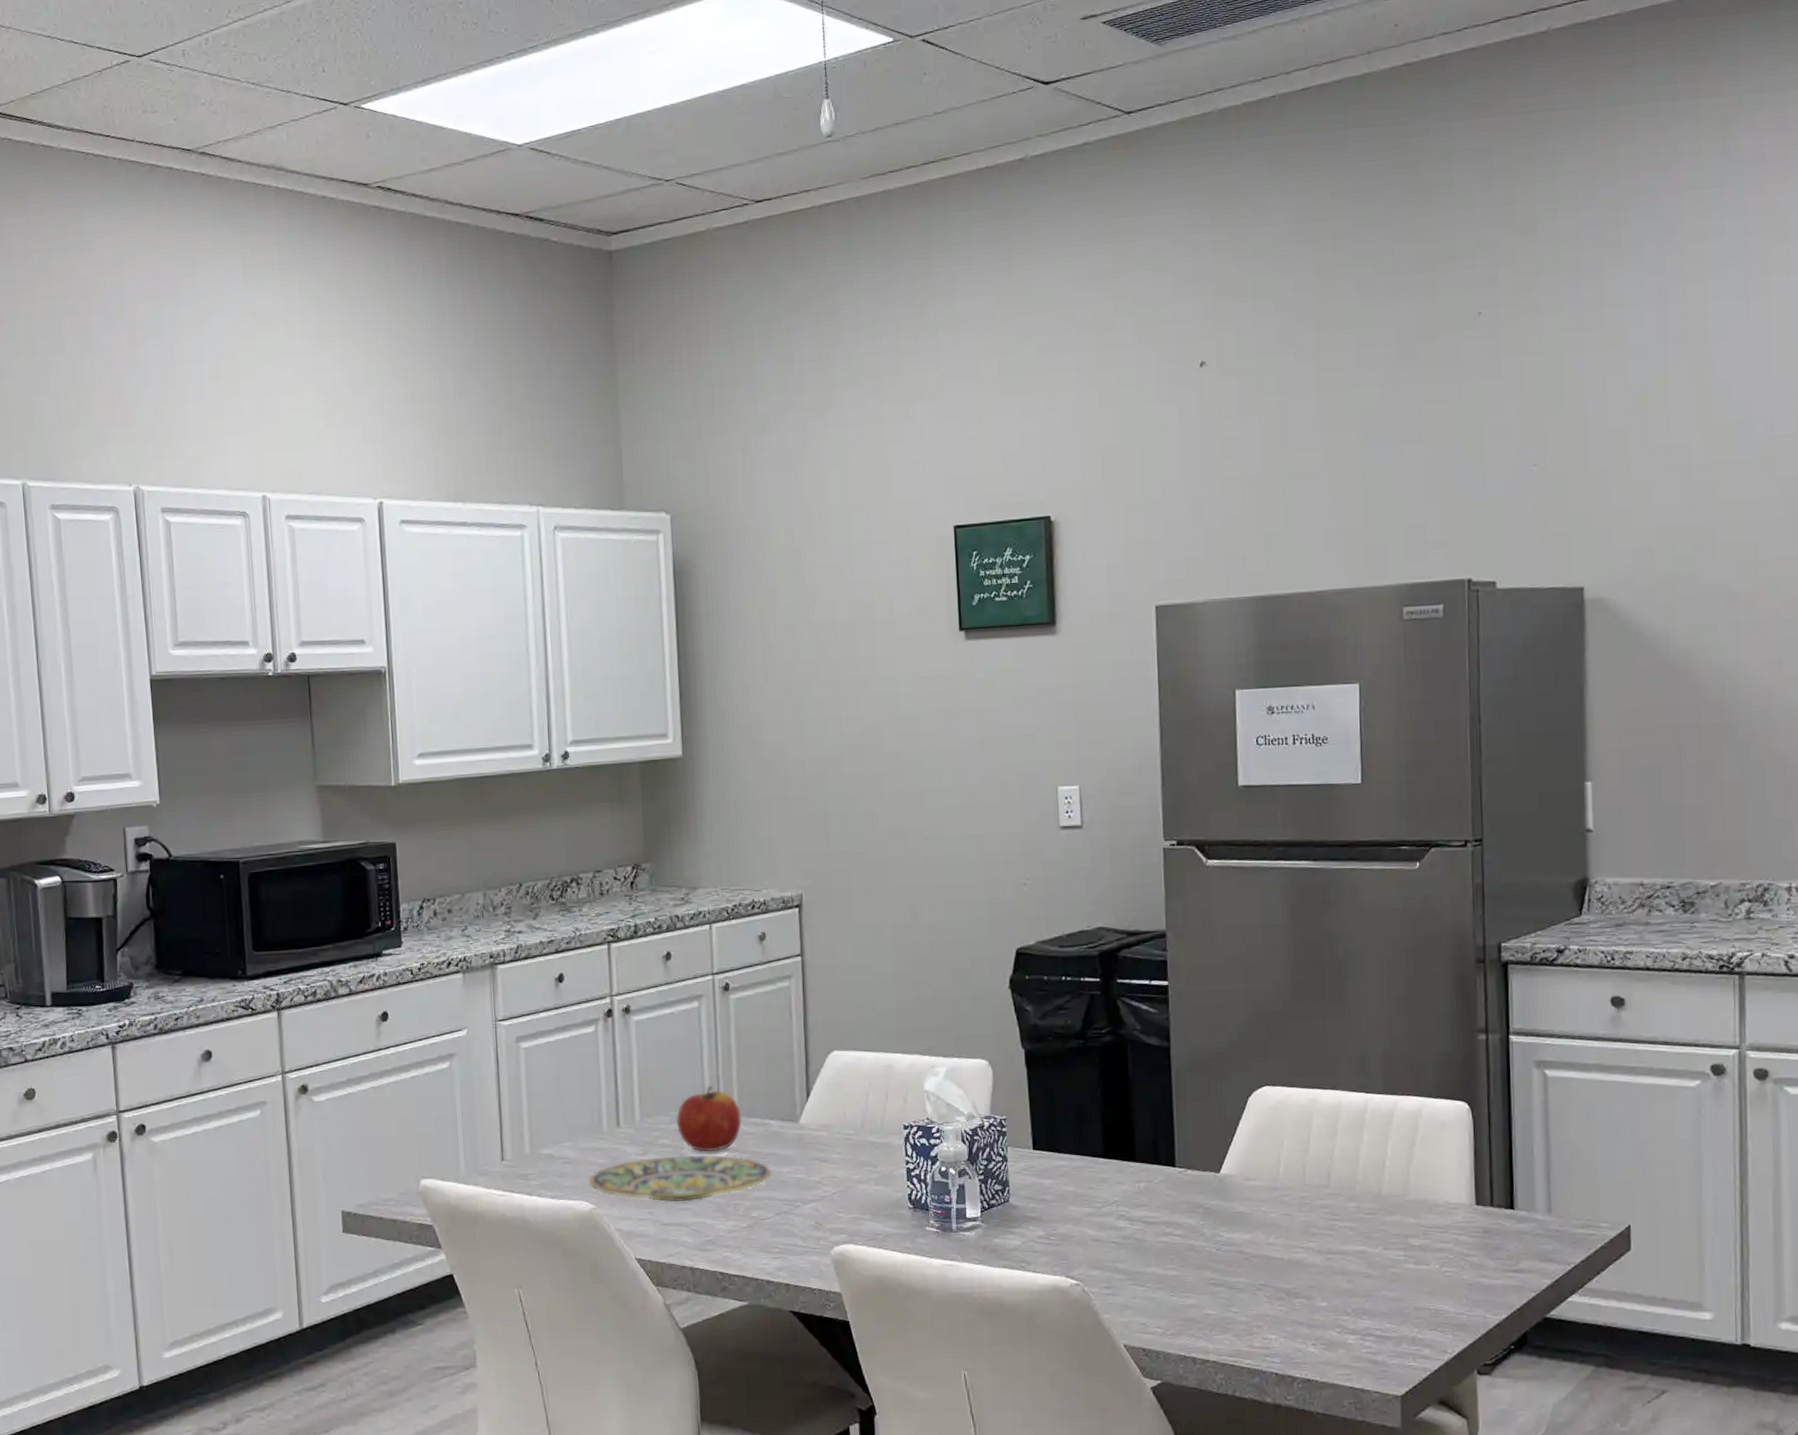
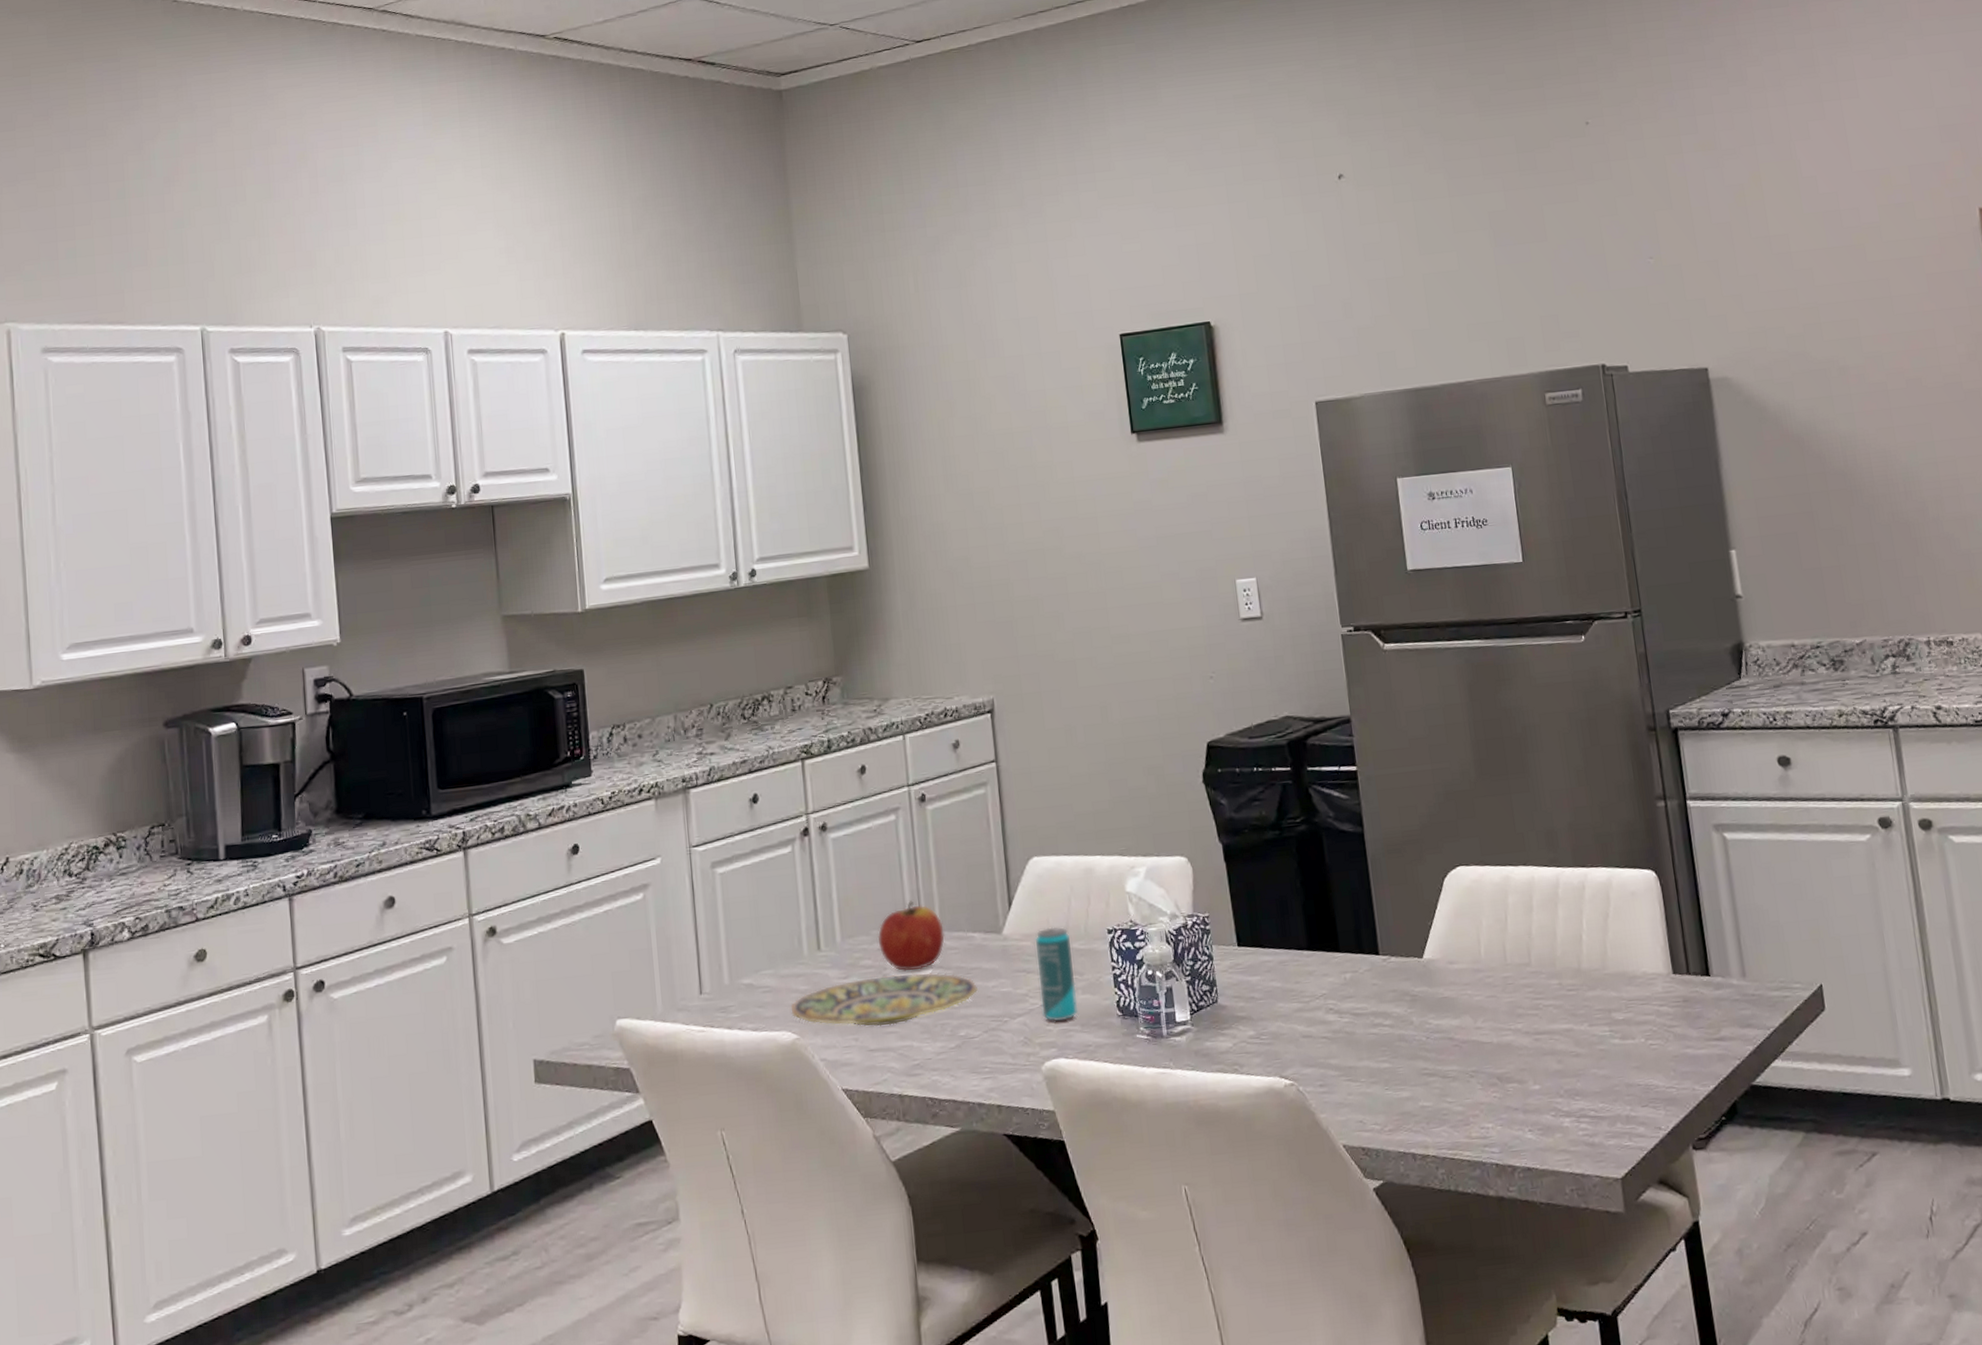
beverage can: none [831,1119,869,1210] -> present [1035,927,1078,1022]

